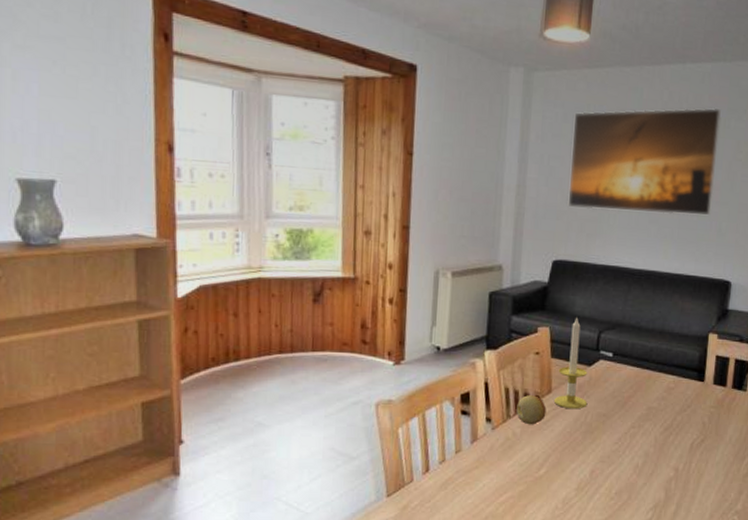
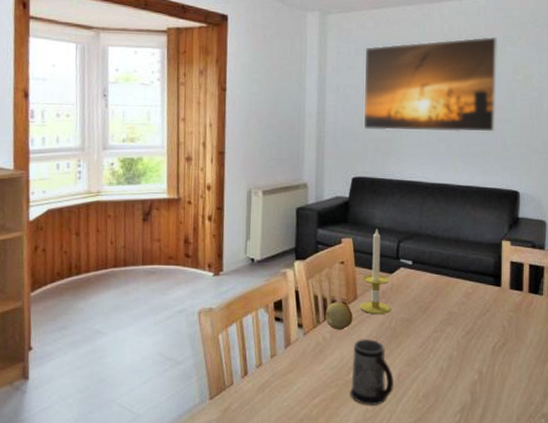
mug: none [539,435,586,502] -> present [350,339,394,405]

